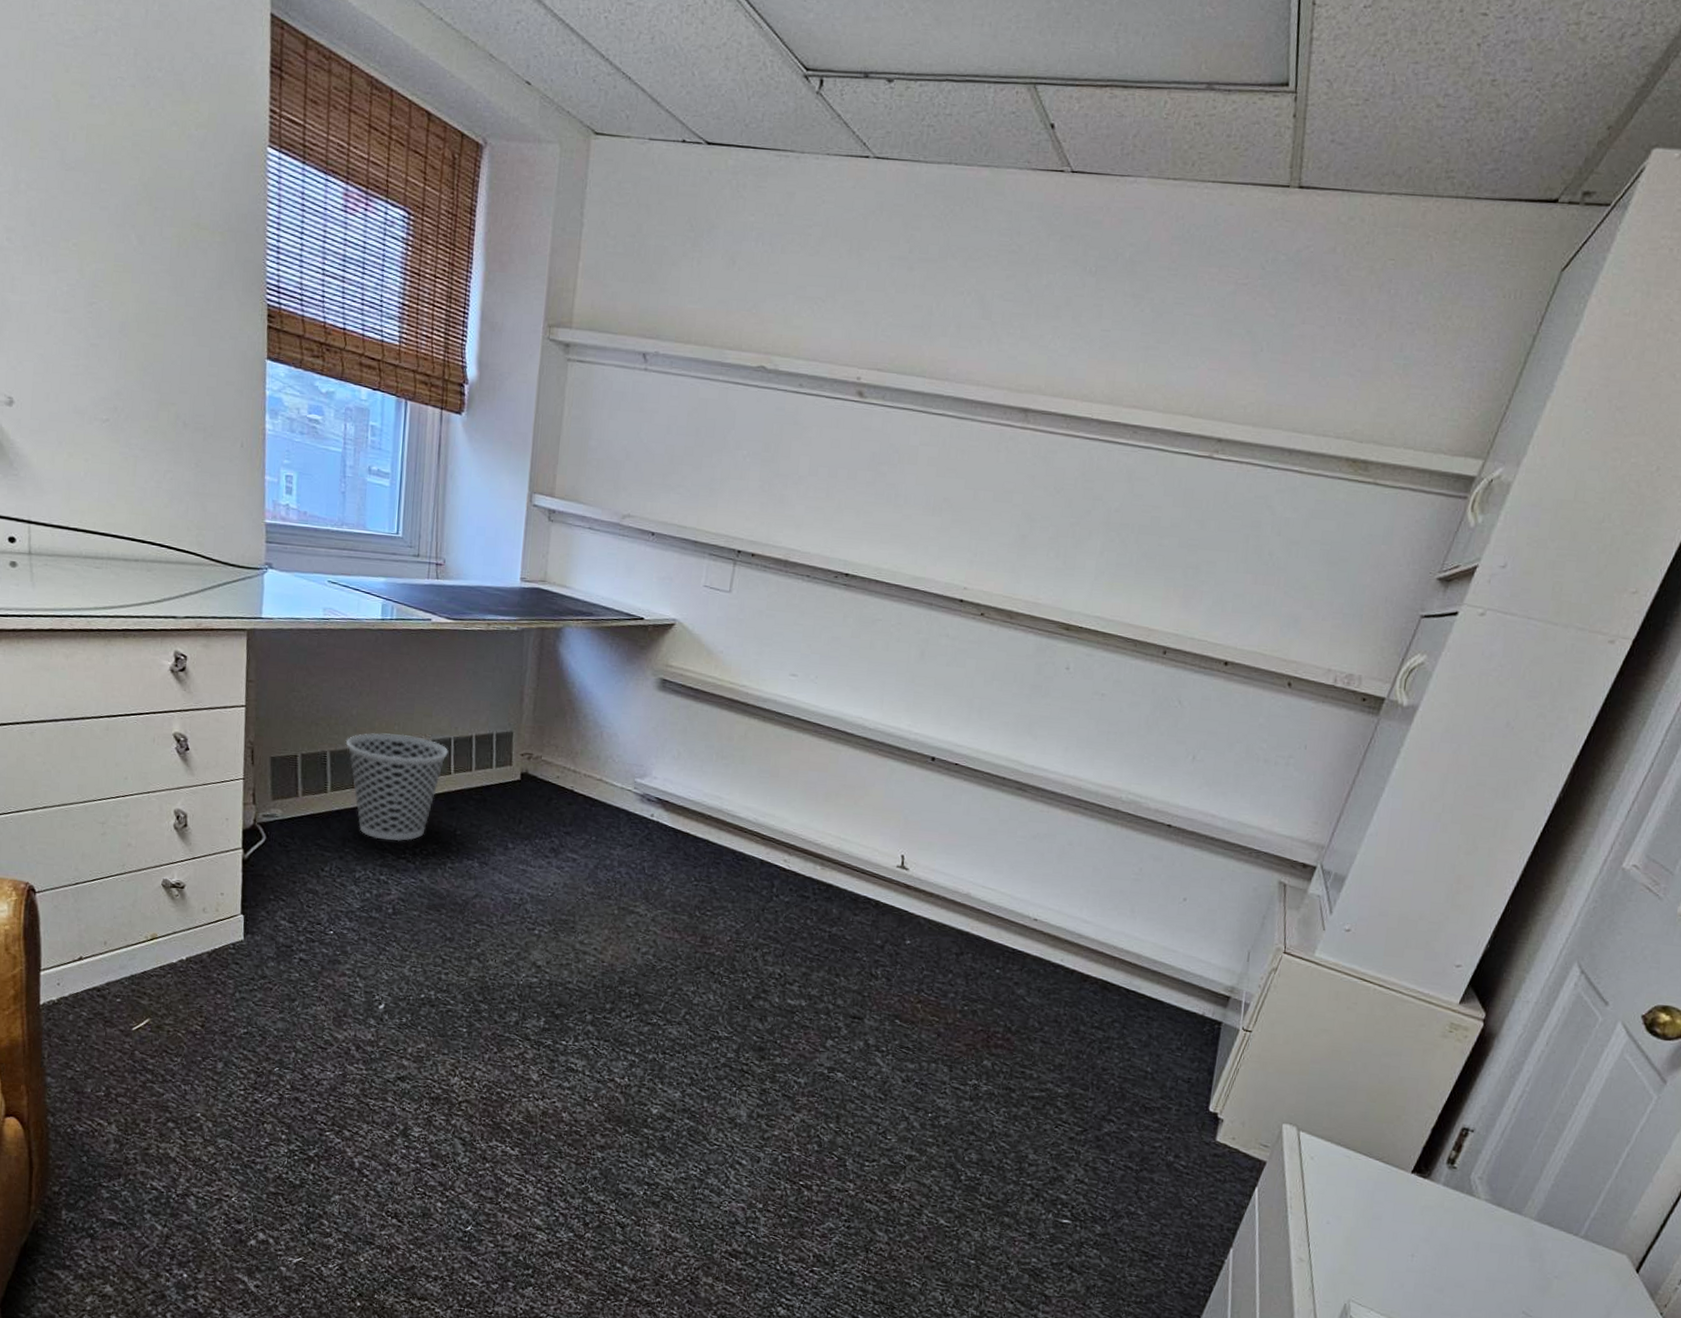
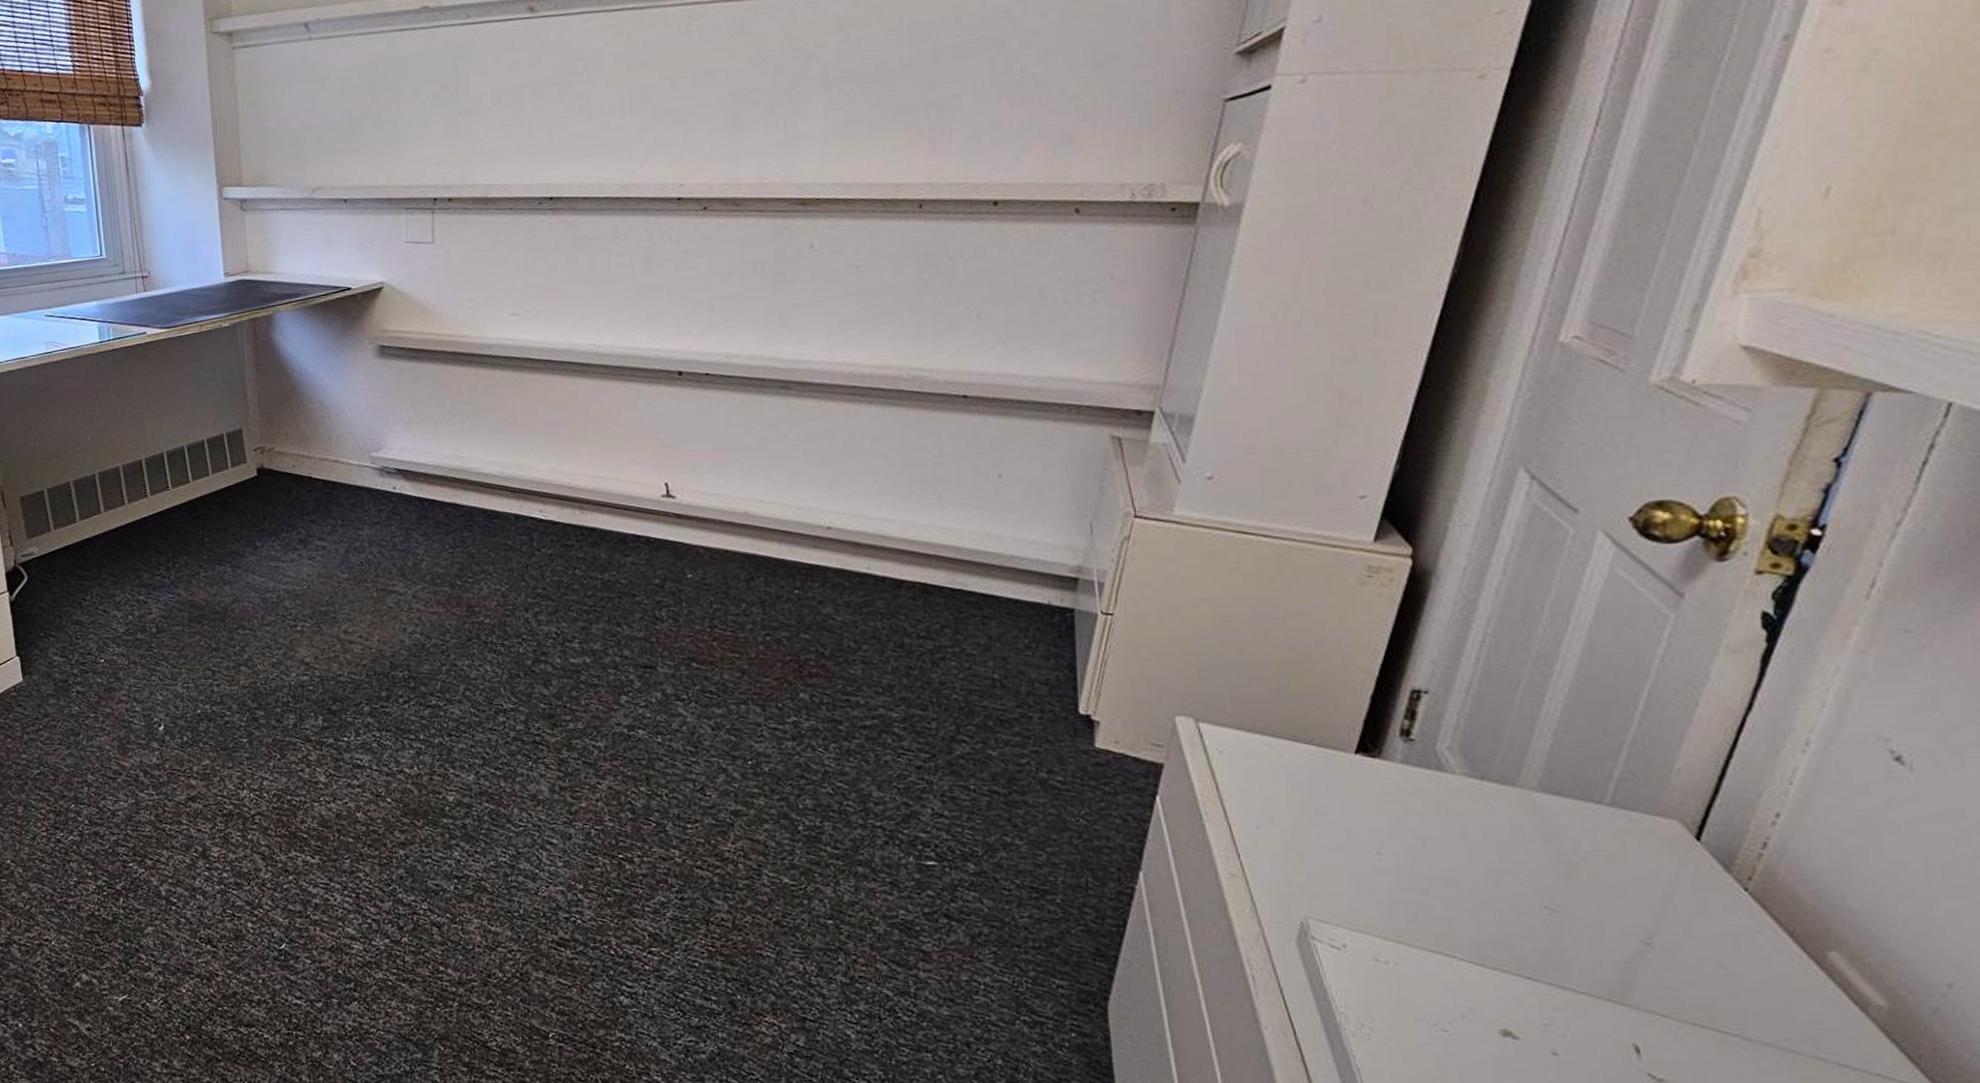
wastebasket: present [345,732,448,842] -> none [85,451,184,560]

